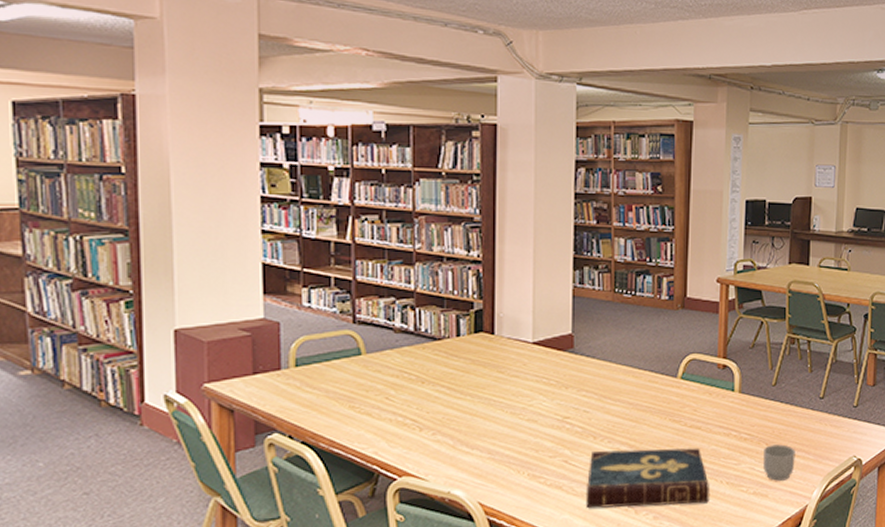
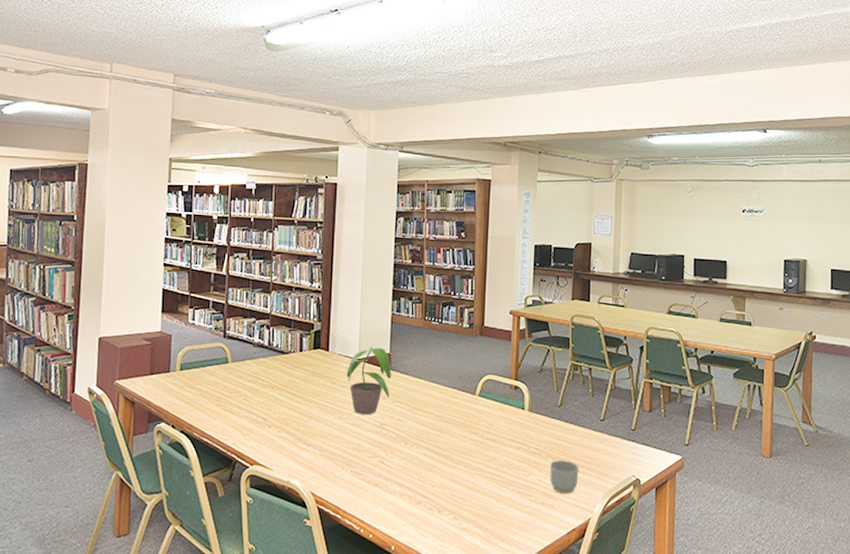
potted plant: none [518,326,574,408] -> present [346,346,391,414]
book: present [586,448,709,509] -> none [397,455,502,509]

